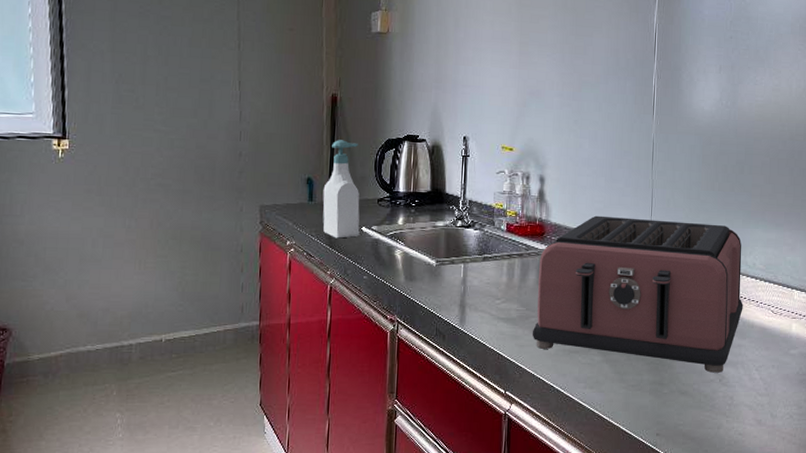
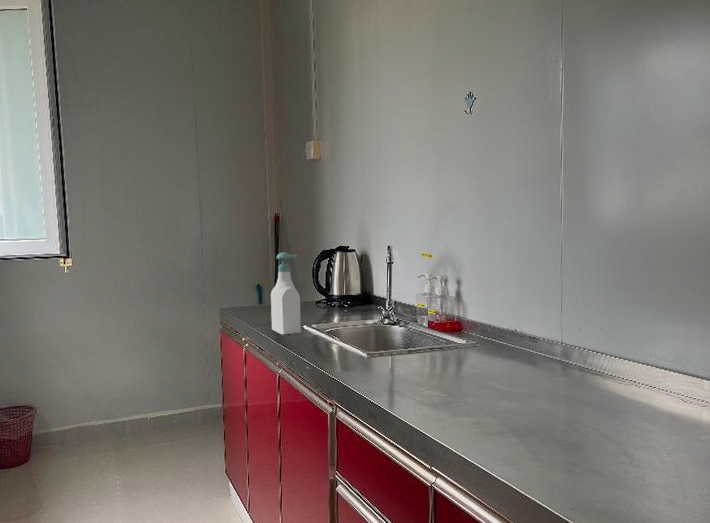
toaster: present [533,215,743,373] -> none [454,313,653,455]

